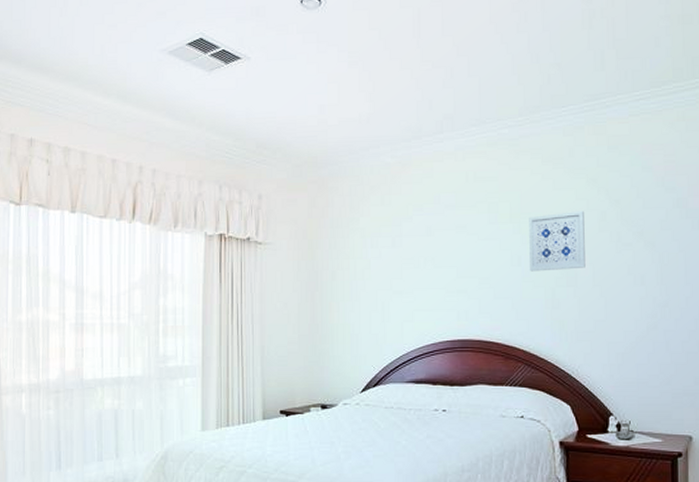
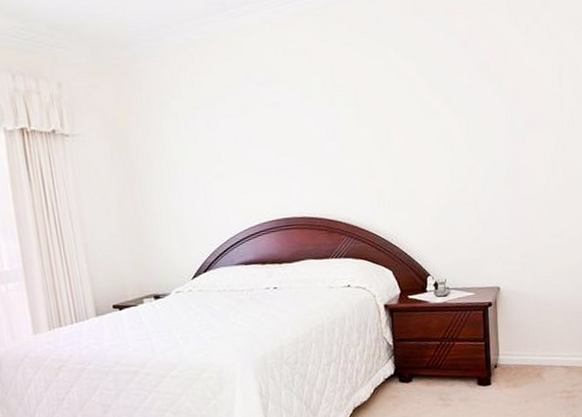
wall art: present [529,211,585,272] -> none [341,80,398,145]

